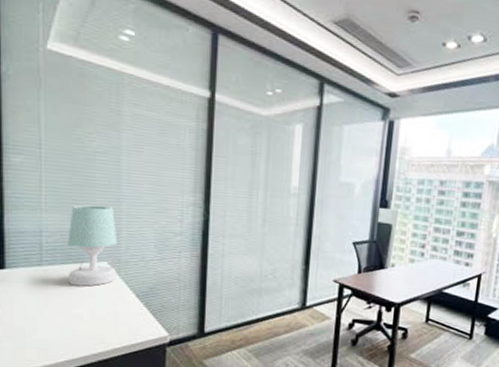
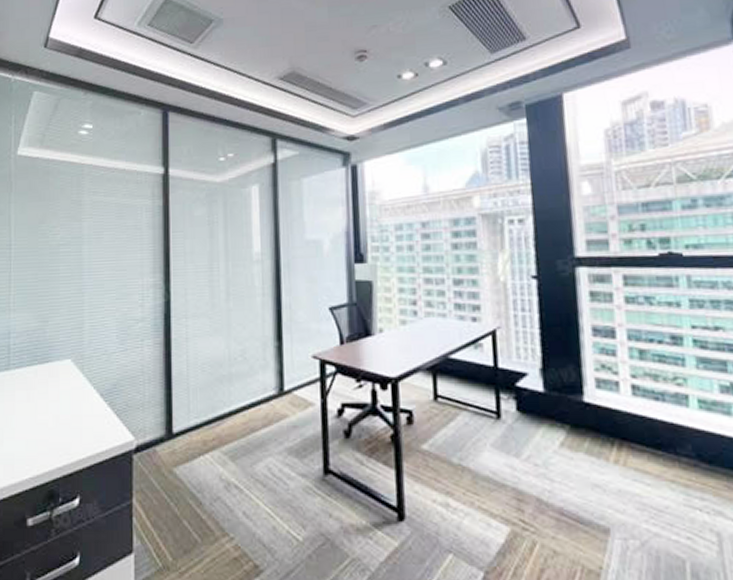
table lamp: present [68,204,118,287] -> none [34,299,81,389]

